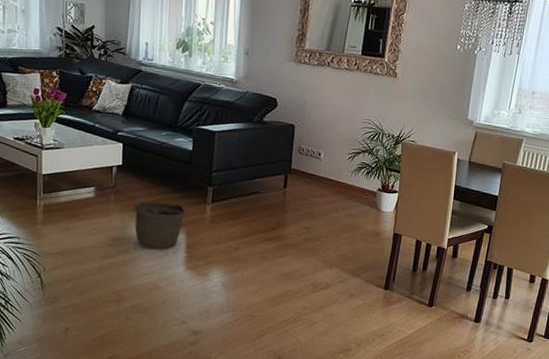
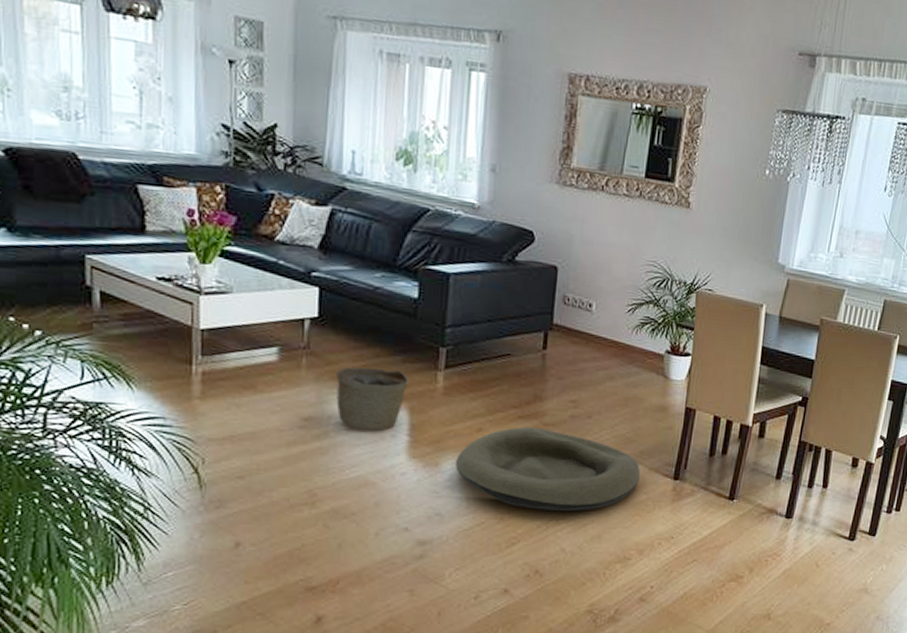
dog bed: none [219,246,358,312] -> present [456,426,640,511]

